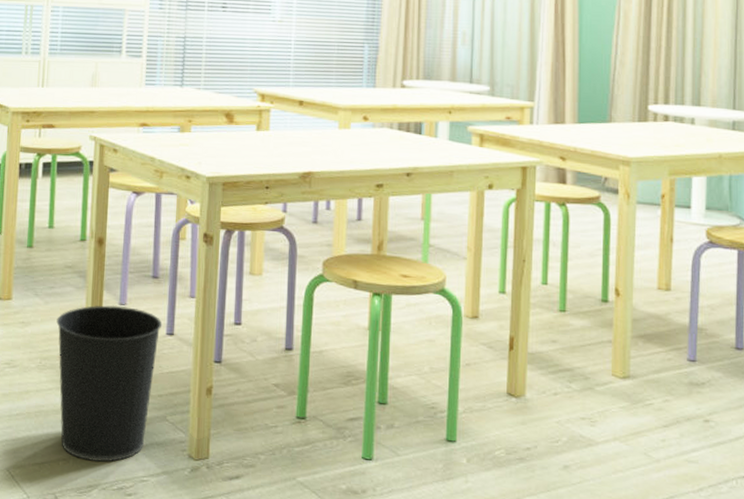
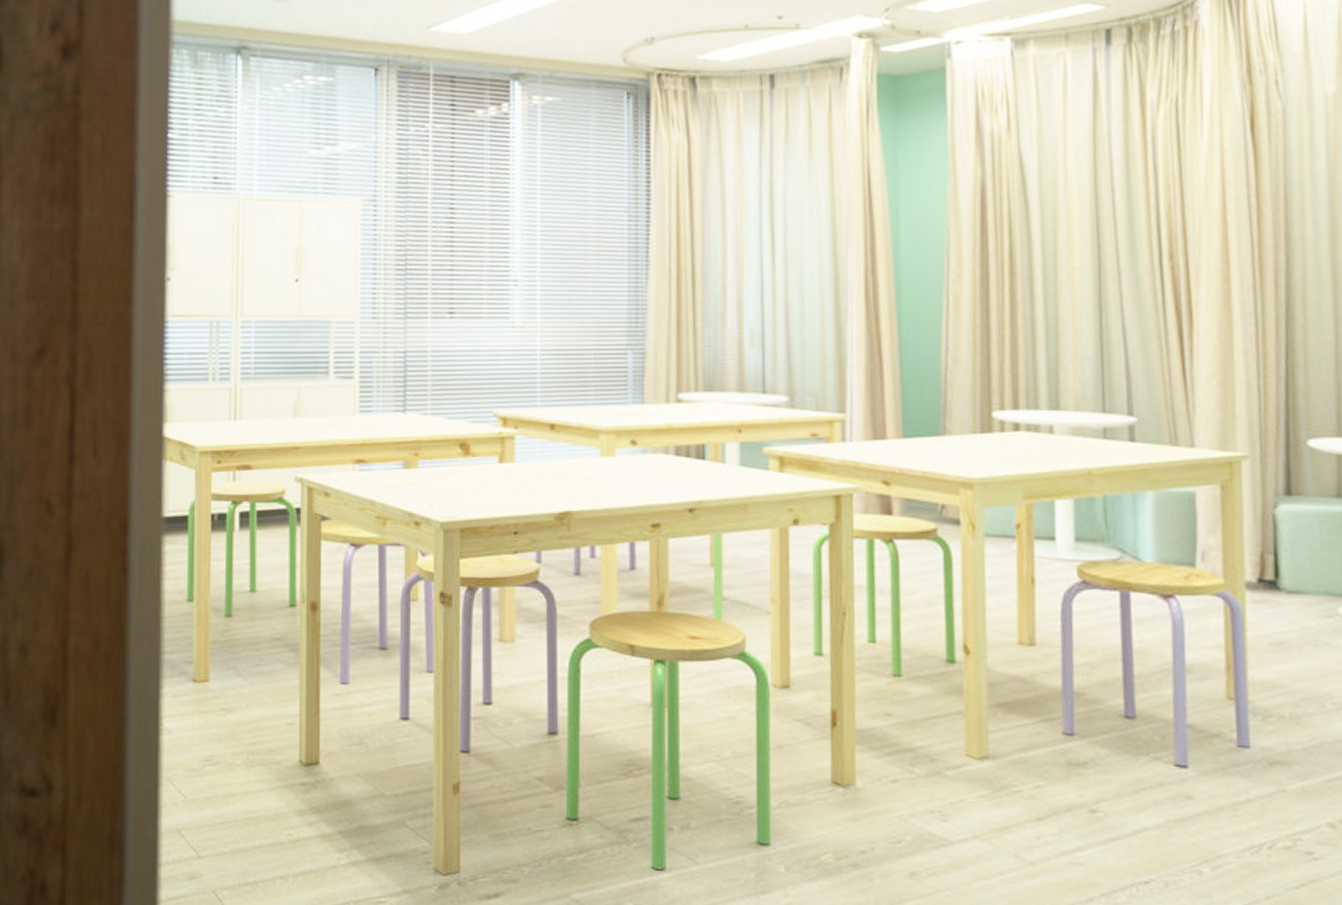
wastebasket: present [56,305,163,462] -> none [265,684,395,880]

